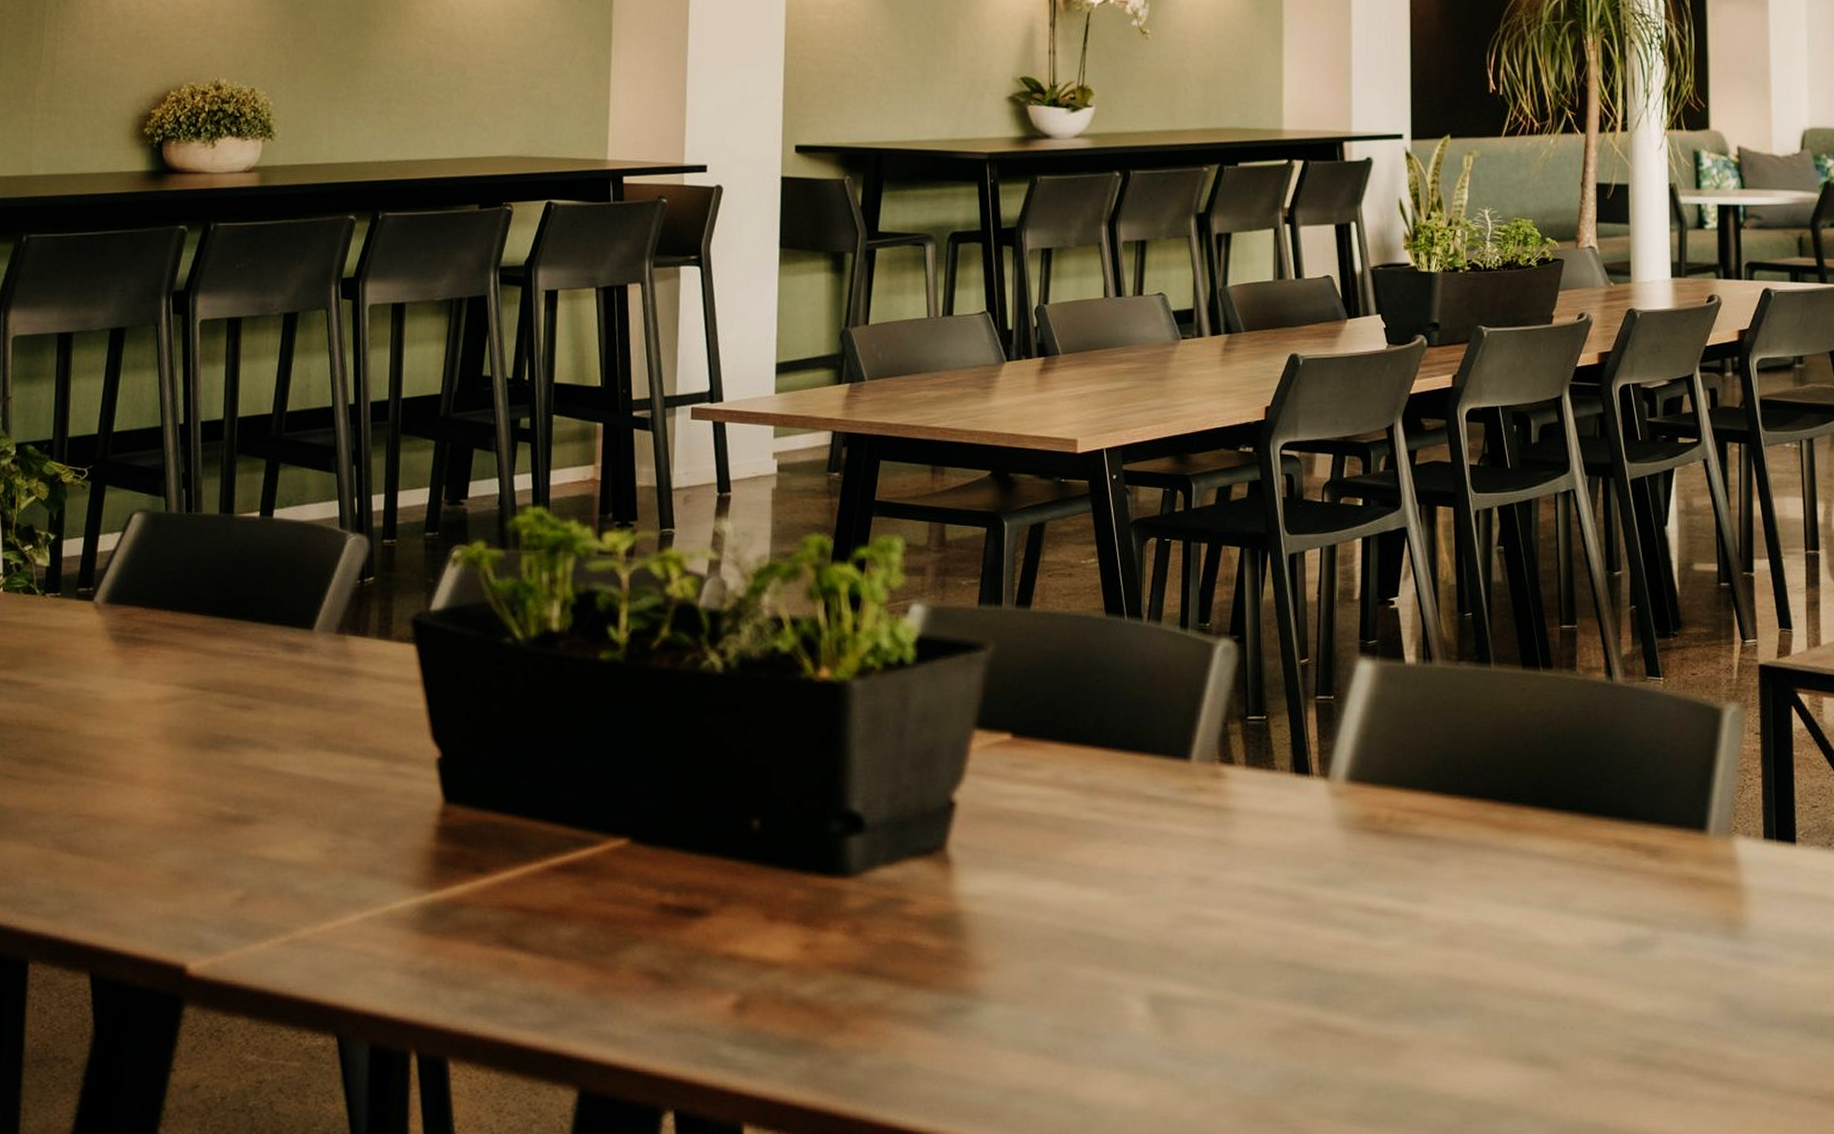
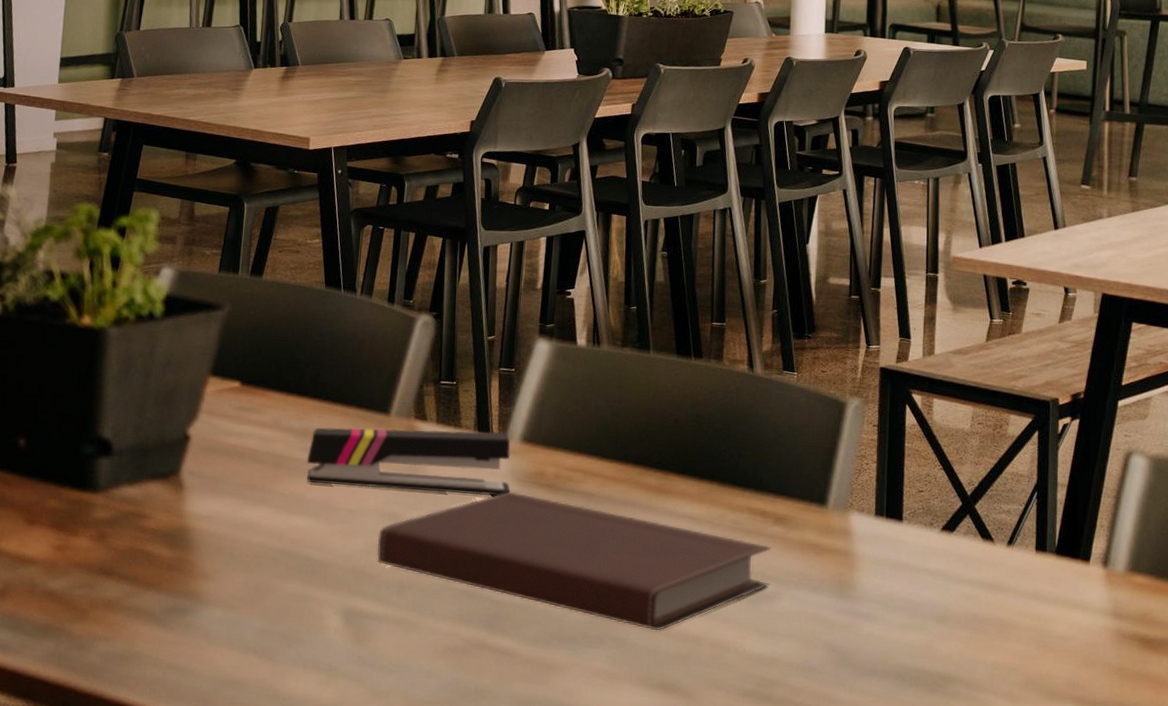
stapler: none [1095,771,1338,849] -> present [306,427,511,496]
notebook: none [1184,840,1647,994] -> present [377,490,772,631]

